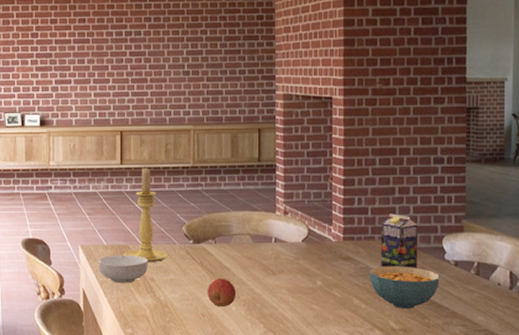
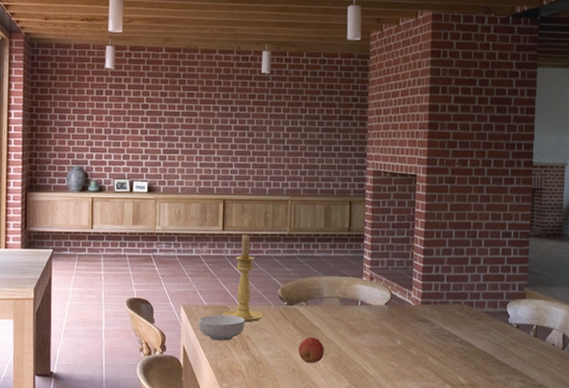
cereal bowl: present [370,266,440,310] -> none [443,327,503,367]
juice carton: present [381,213,418,268] -> none [453,281,487,330]

